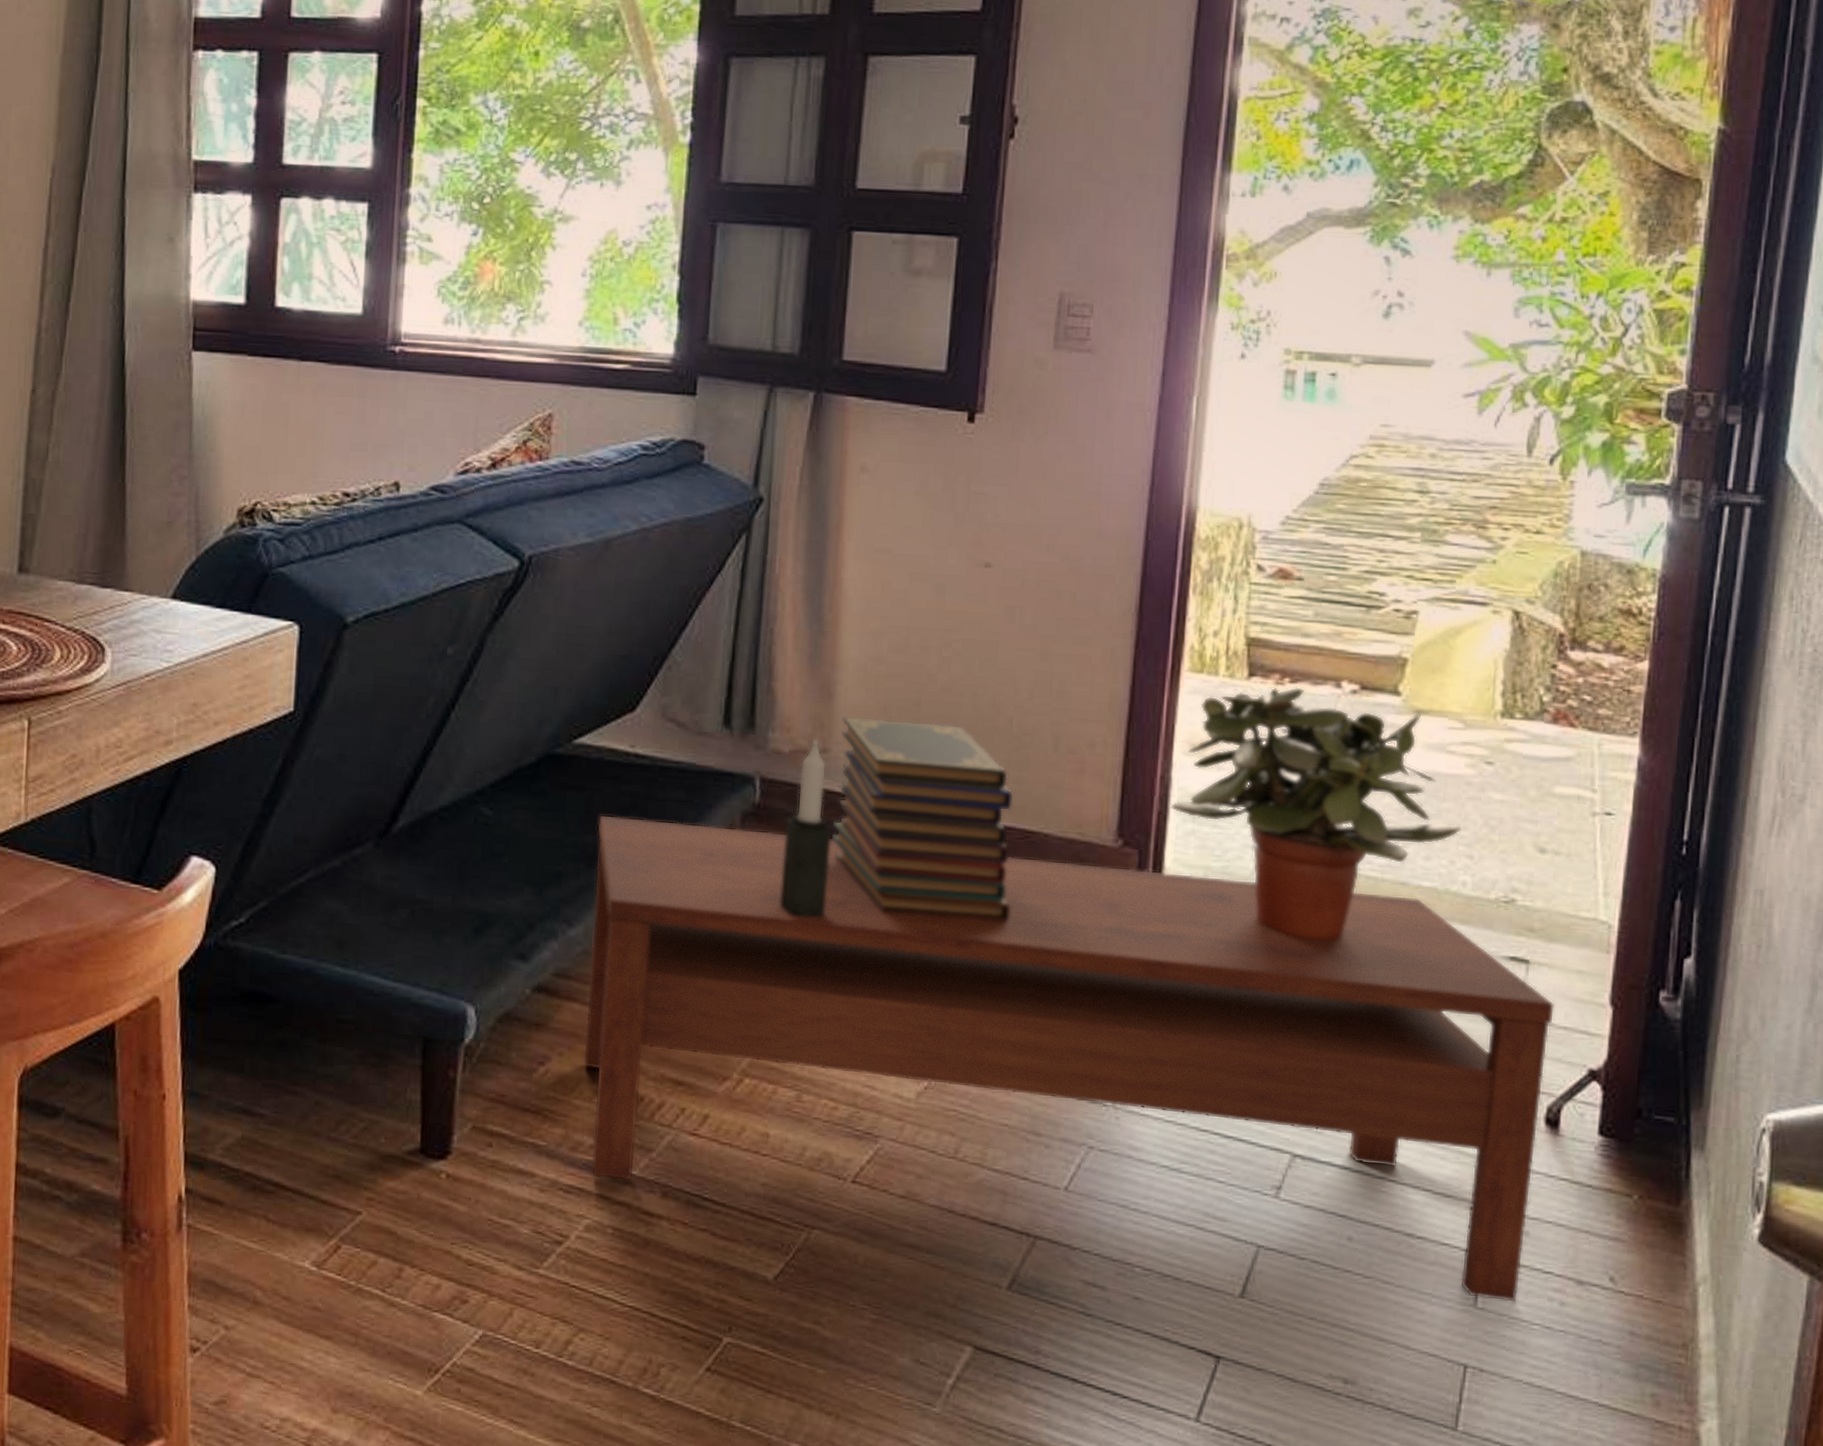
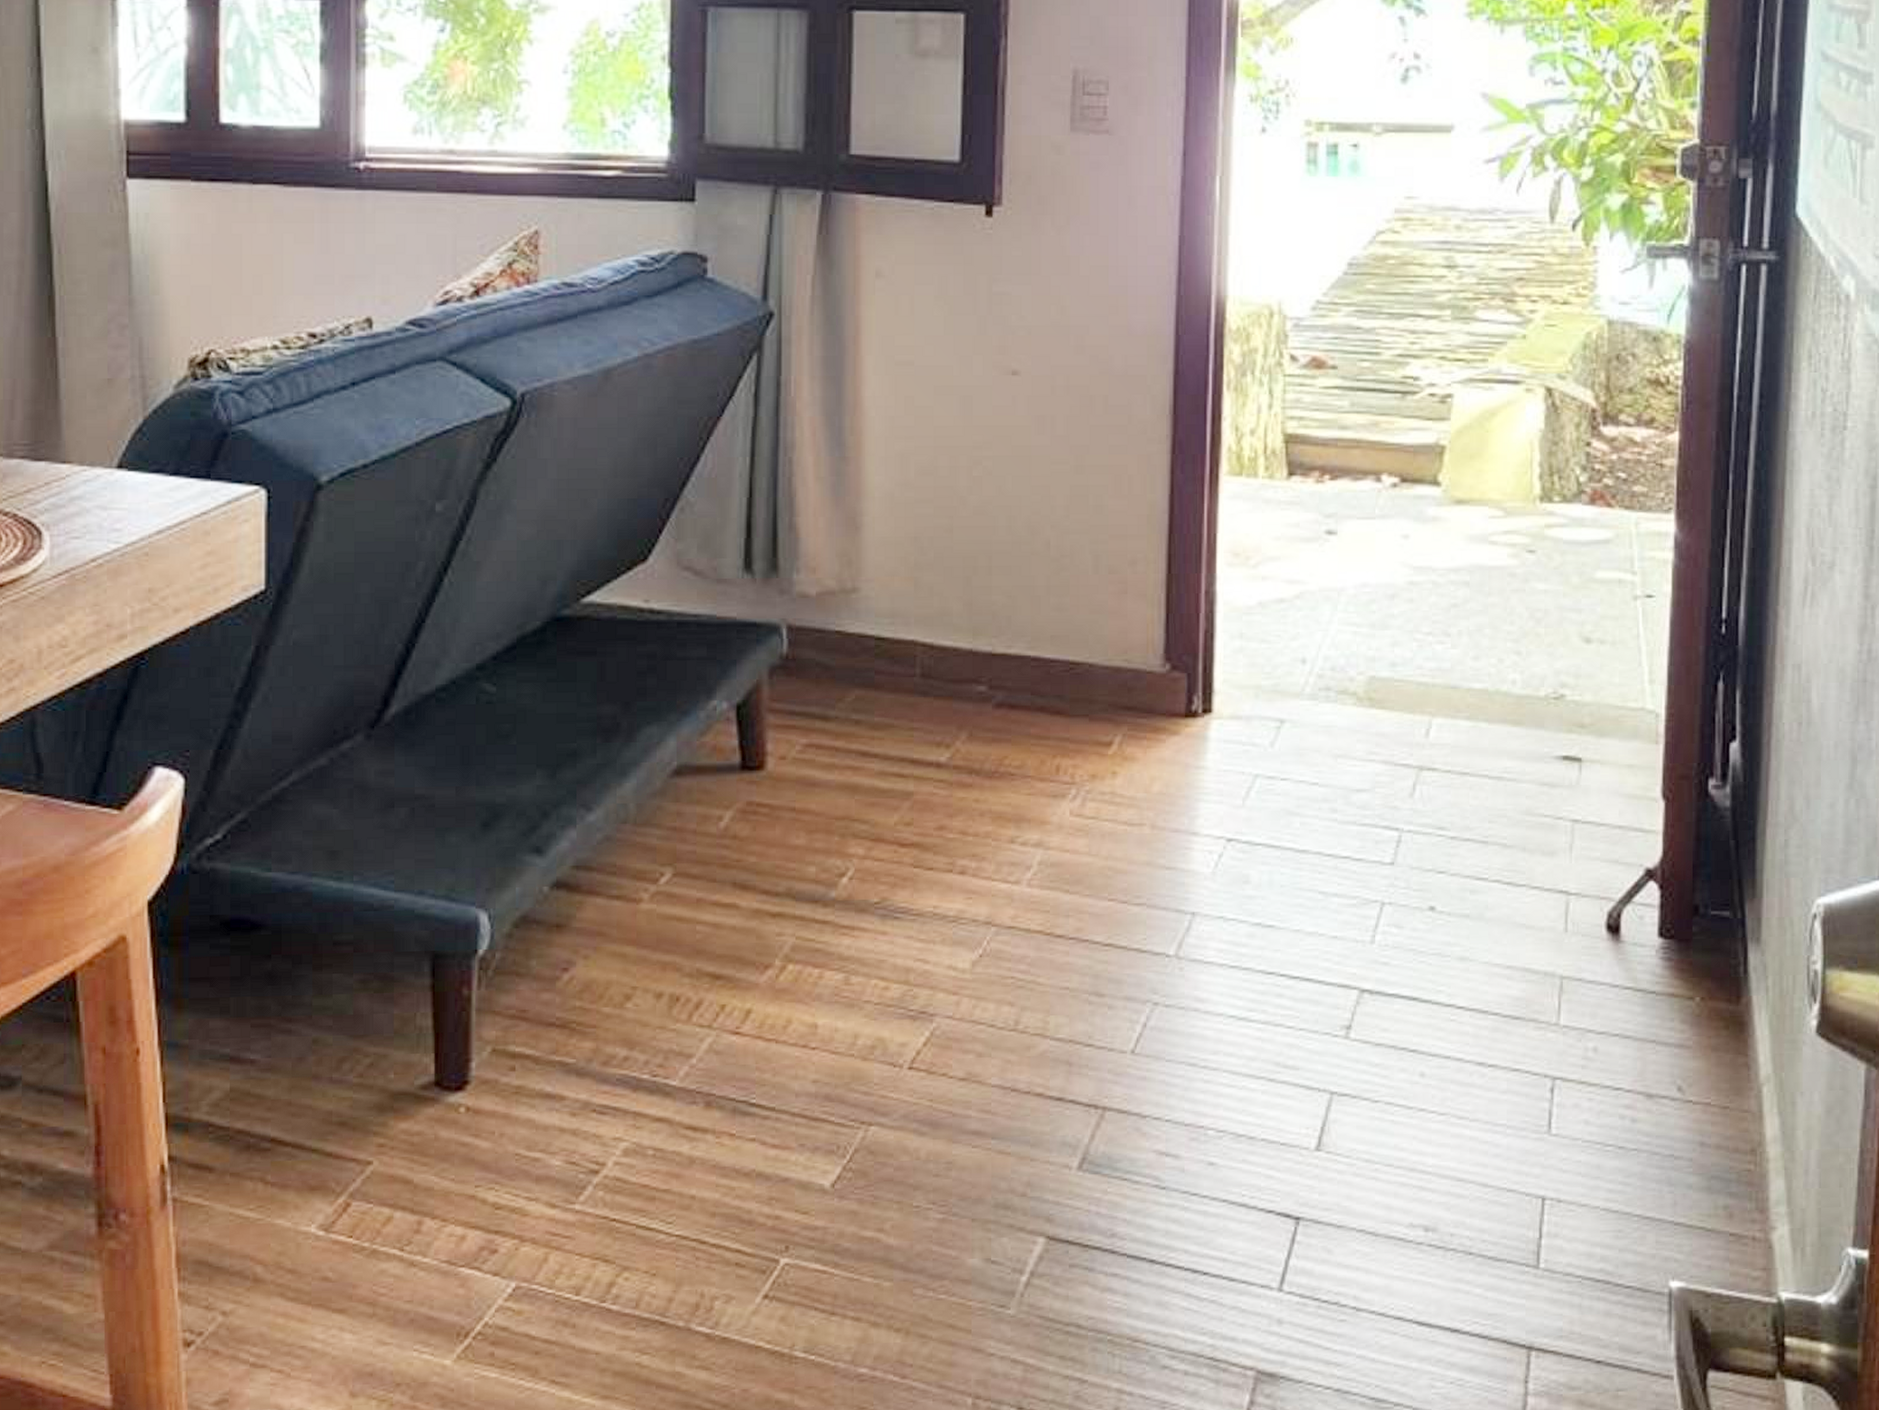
coffee table: present [582,814,1555,1302] -> none [610,680,1609,1125]
candle: present [780,738,833,918] -> none [815,577,867,778]
book stack: present [832,716,1014,922] -> none [866,549,1059,766]
potted plant: present [1171,687,1462,940] -> none [1217,484,1508,755]

